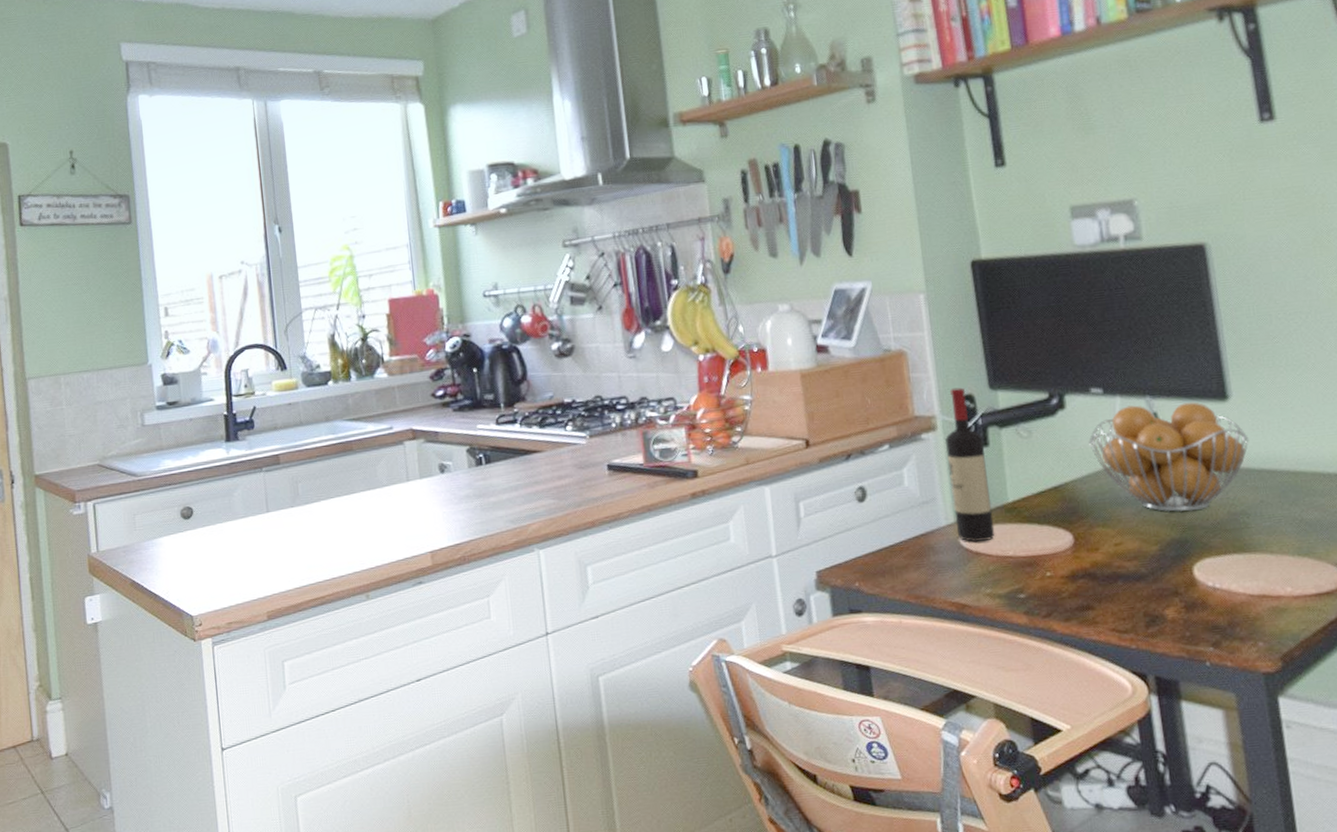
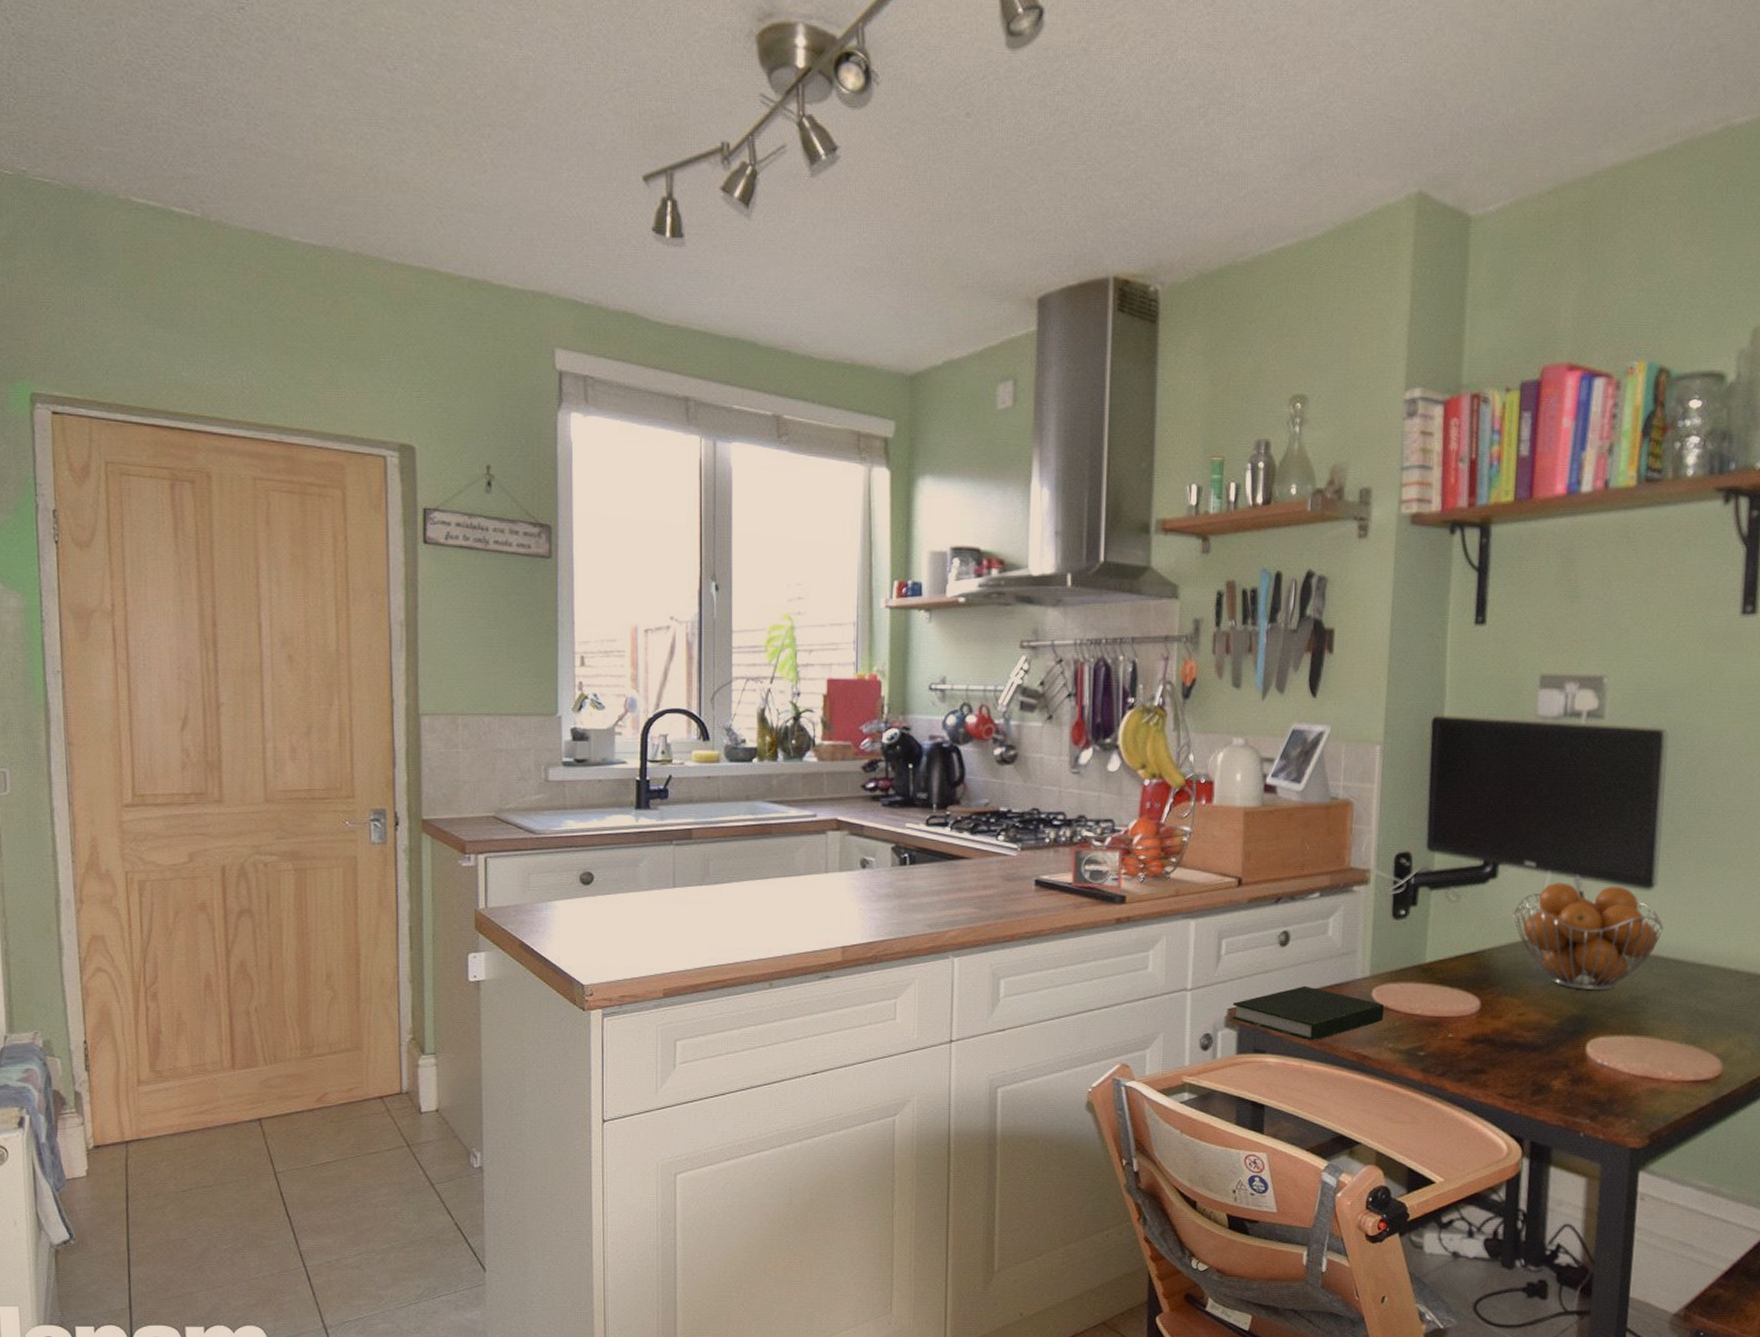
book: none [820,539,977,596] -> present [1232,985,1385,1041]
wine bottle: present [945,387,995,542] -> none [1370,844,1412,997]

